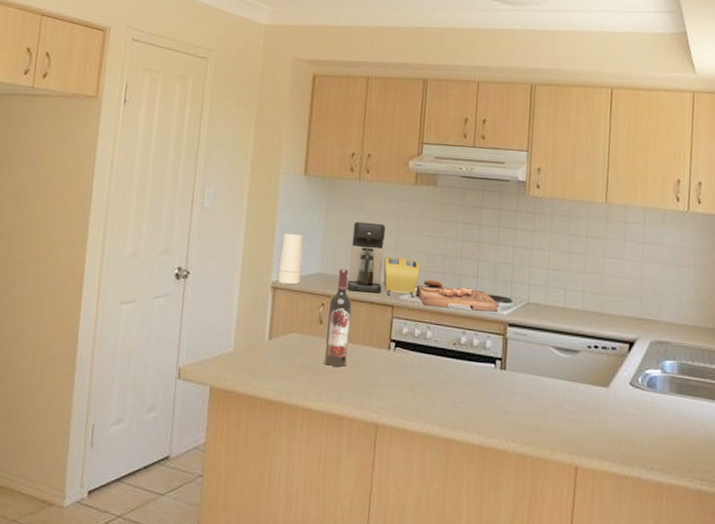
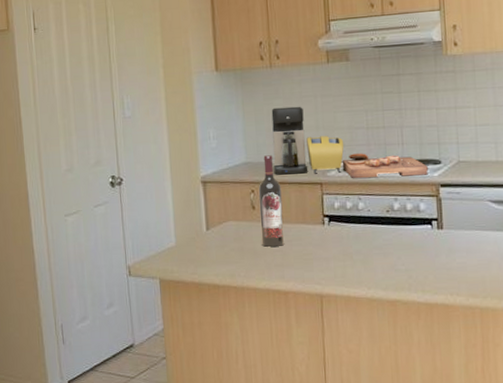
canister: present [278,233,303,284] -> none [205,129,228,177]

